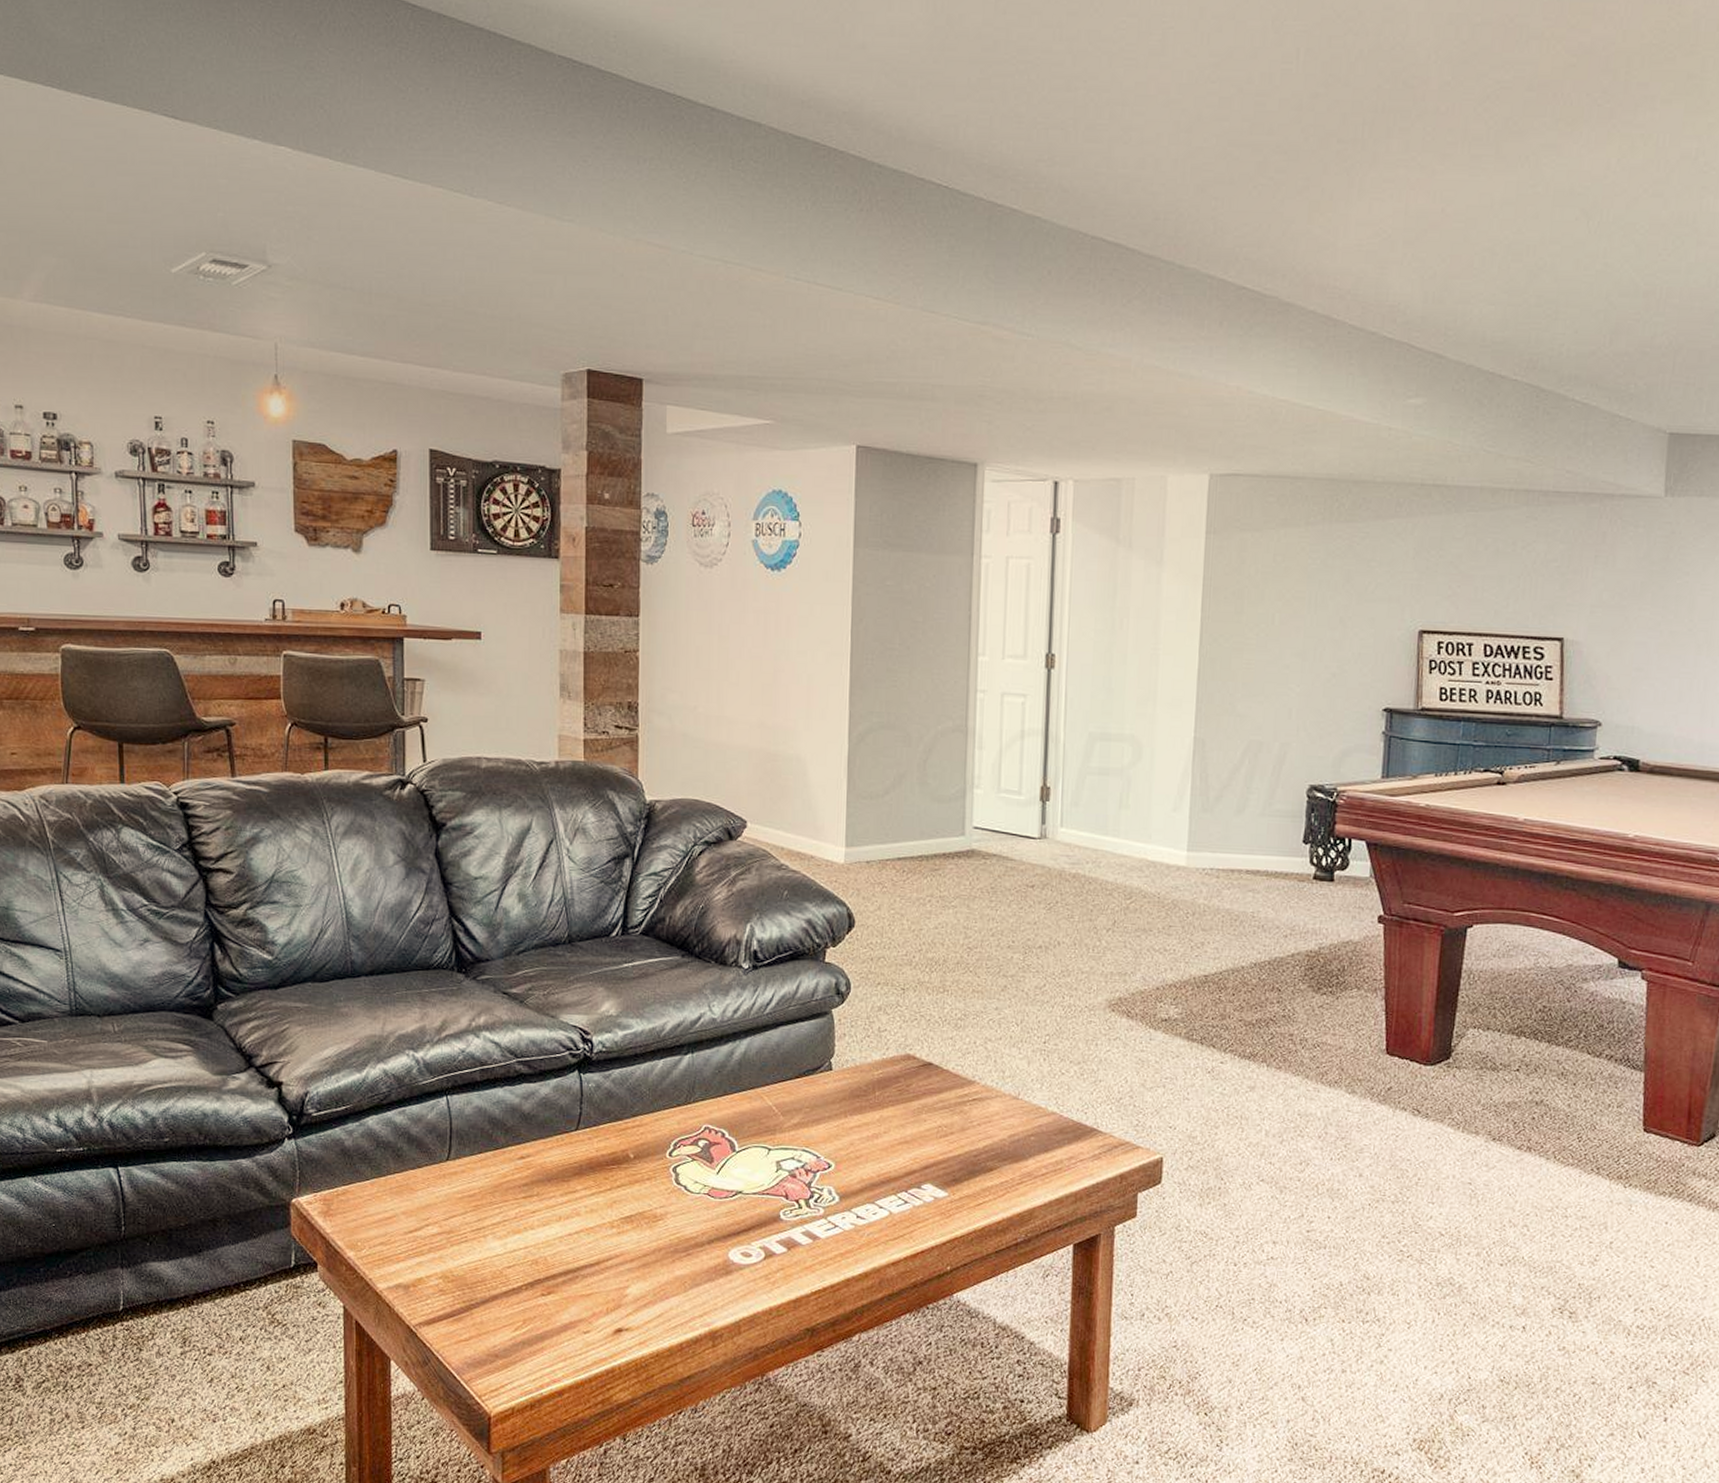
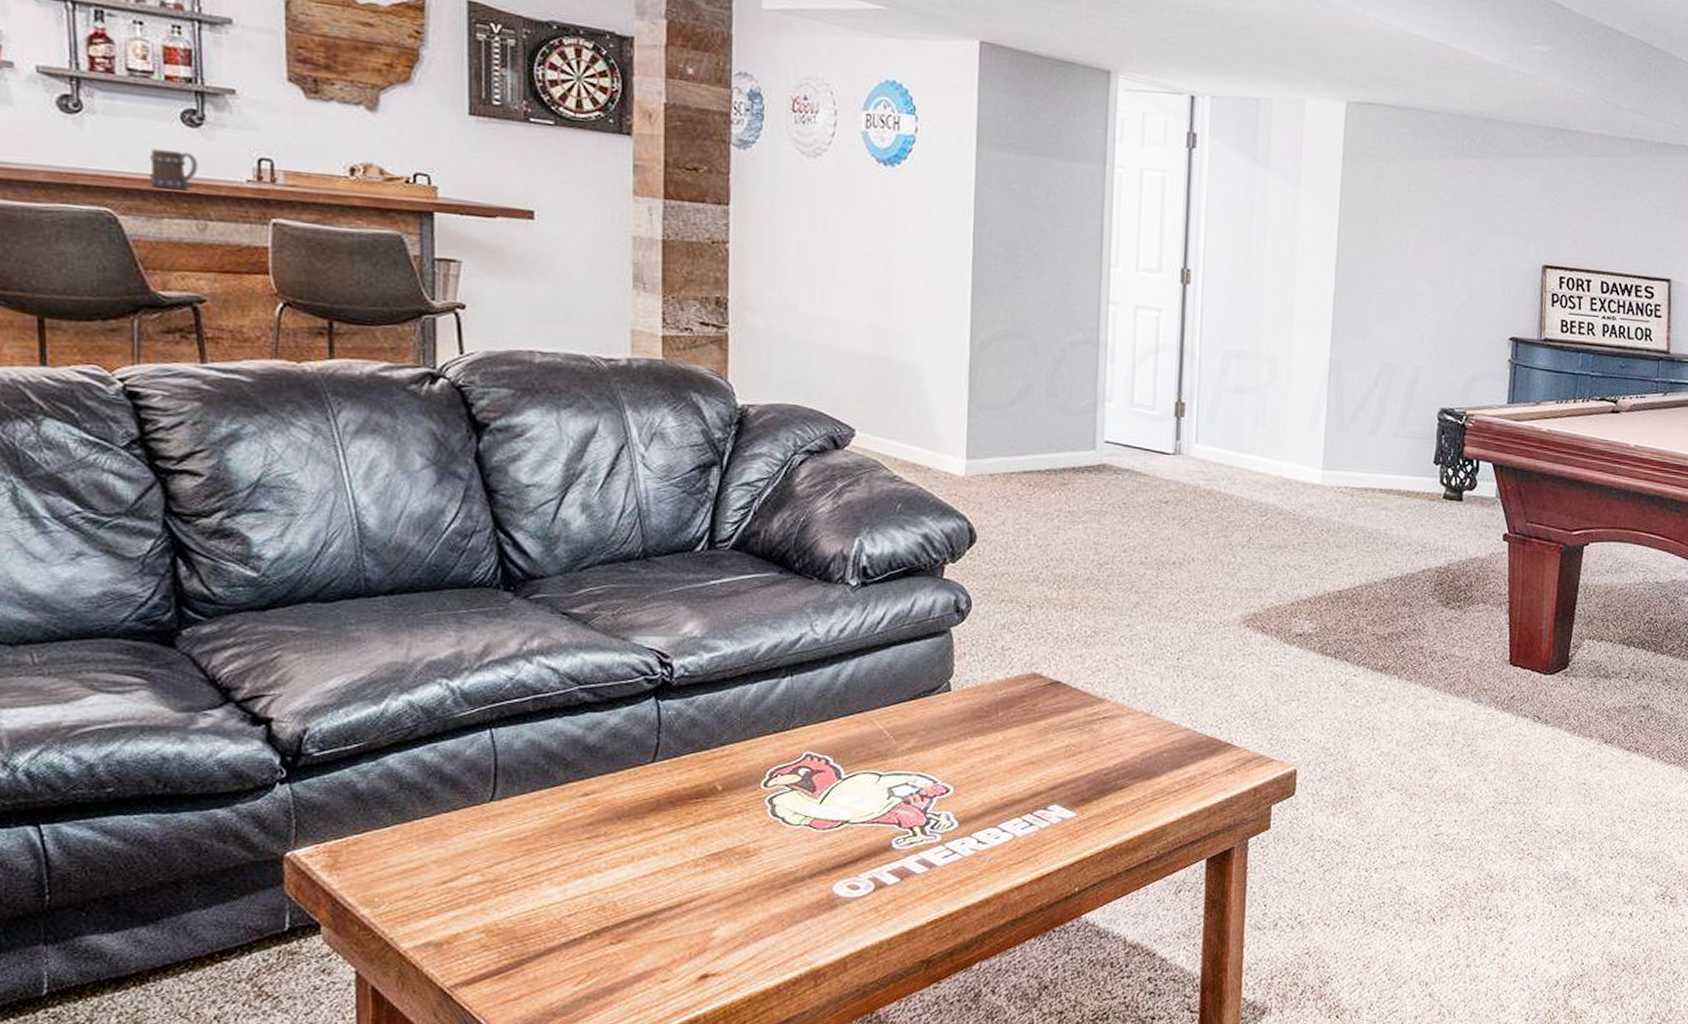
beer mug: none [195,597,230,631] -> present [148,149,198,191]

